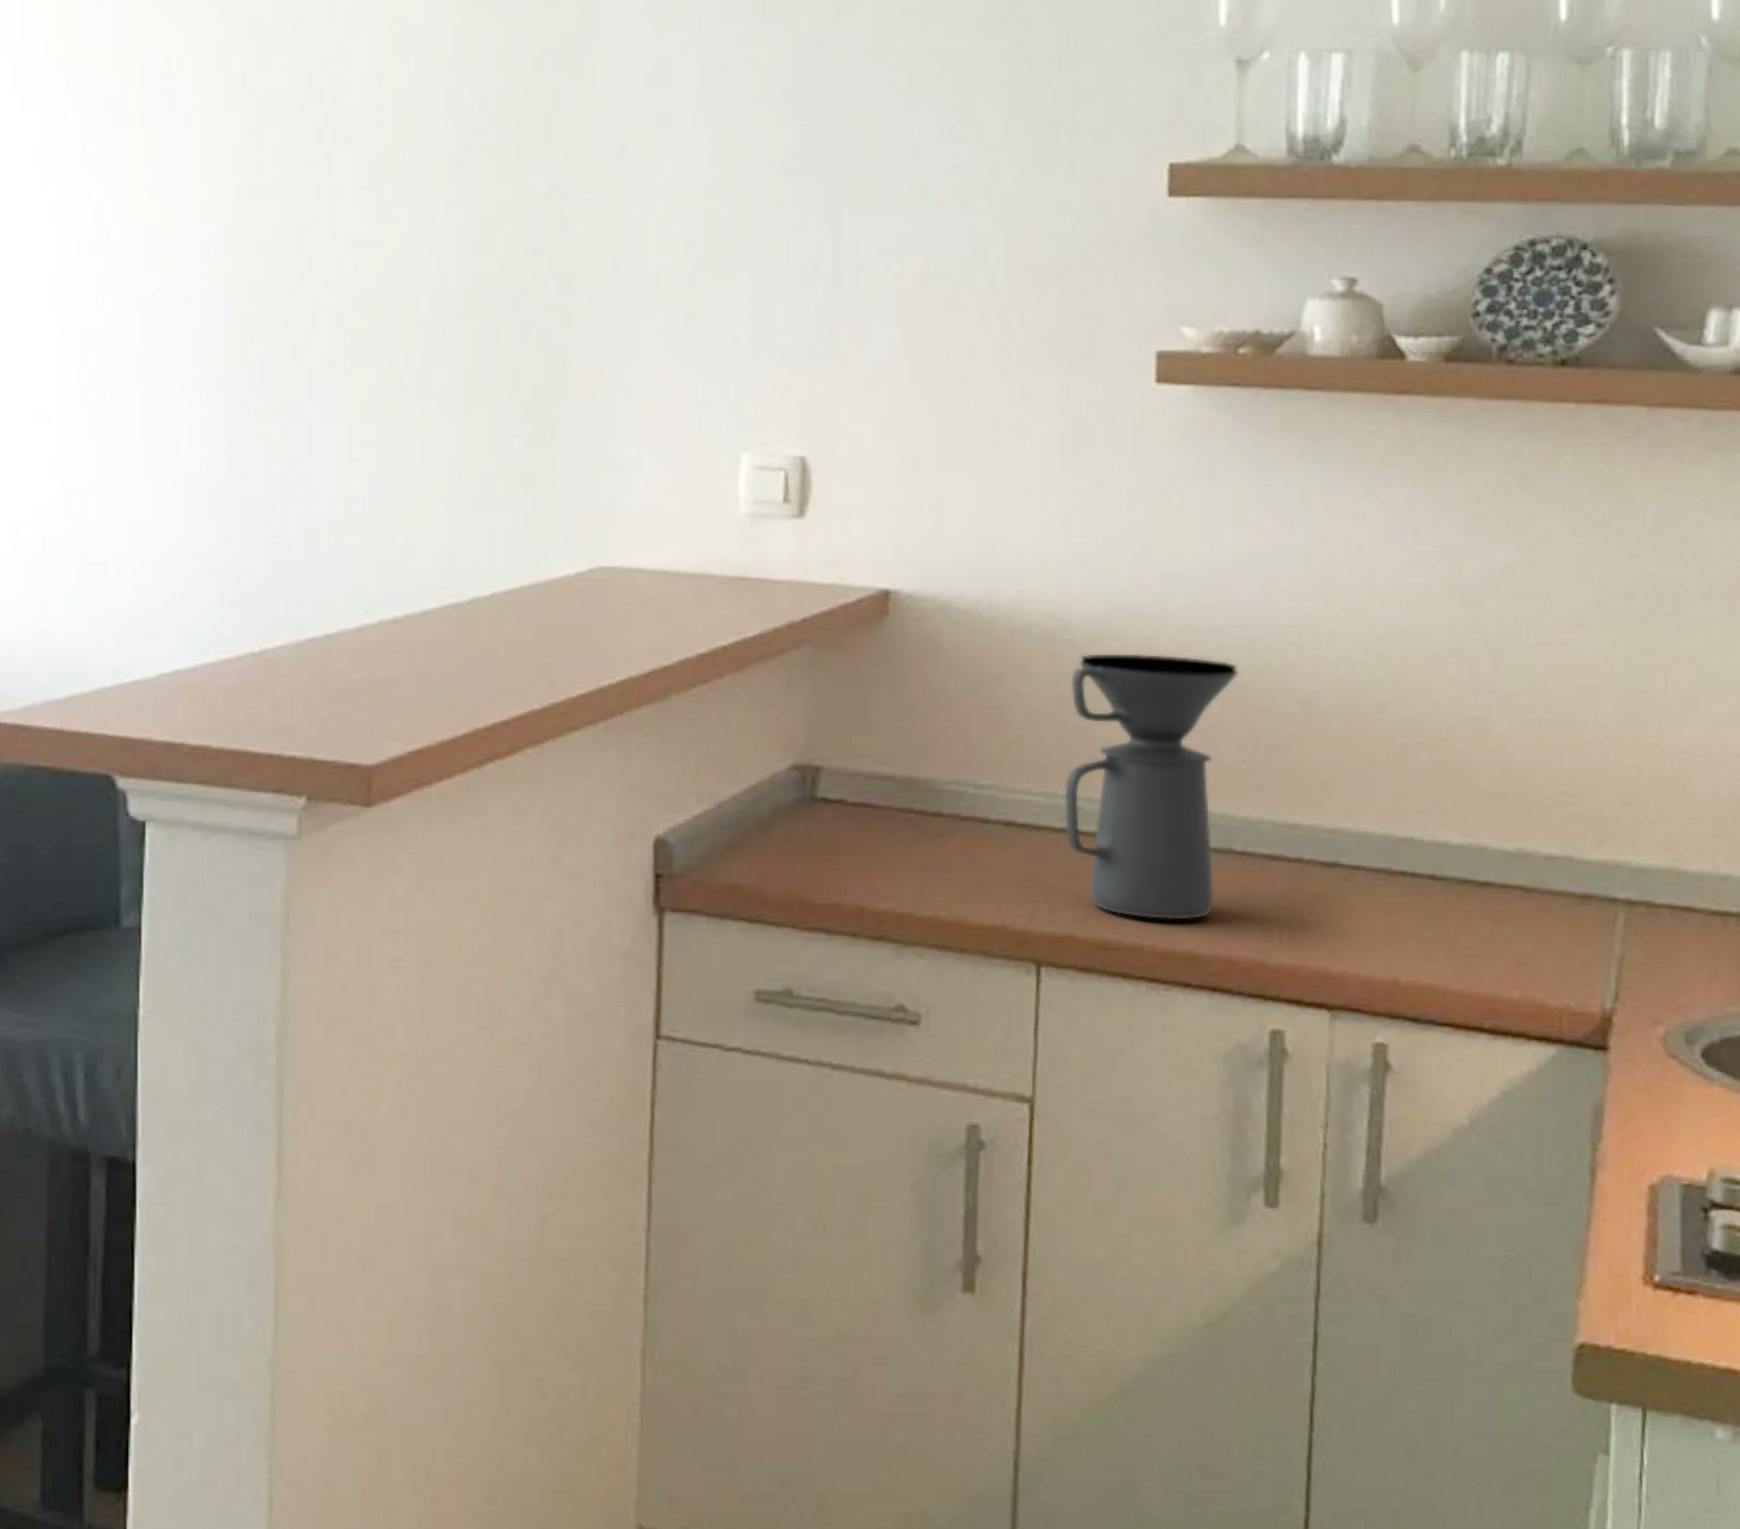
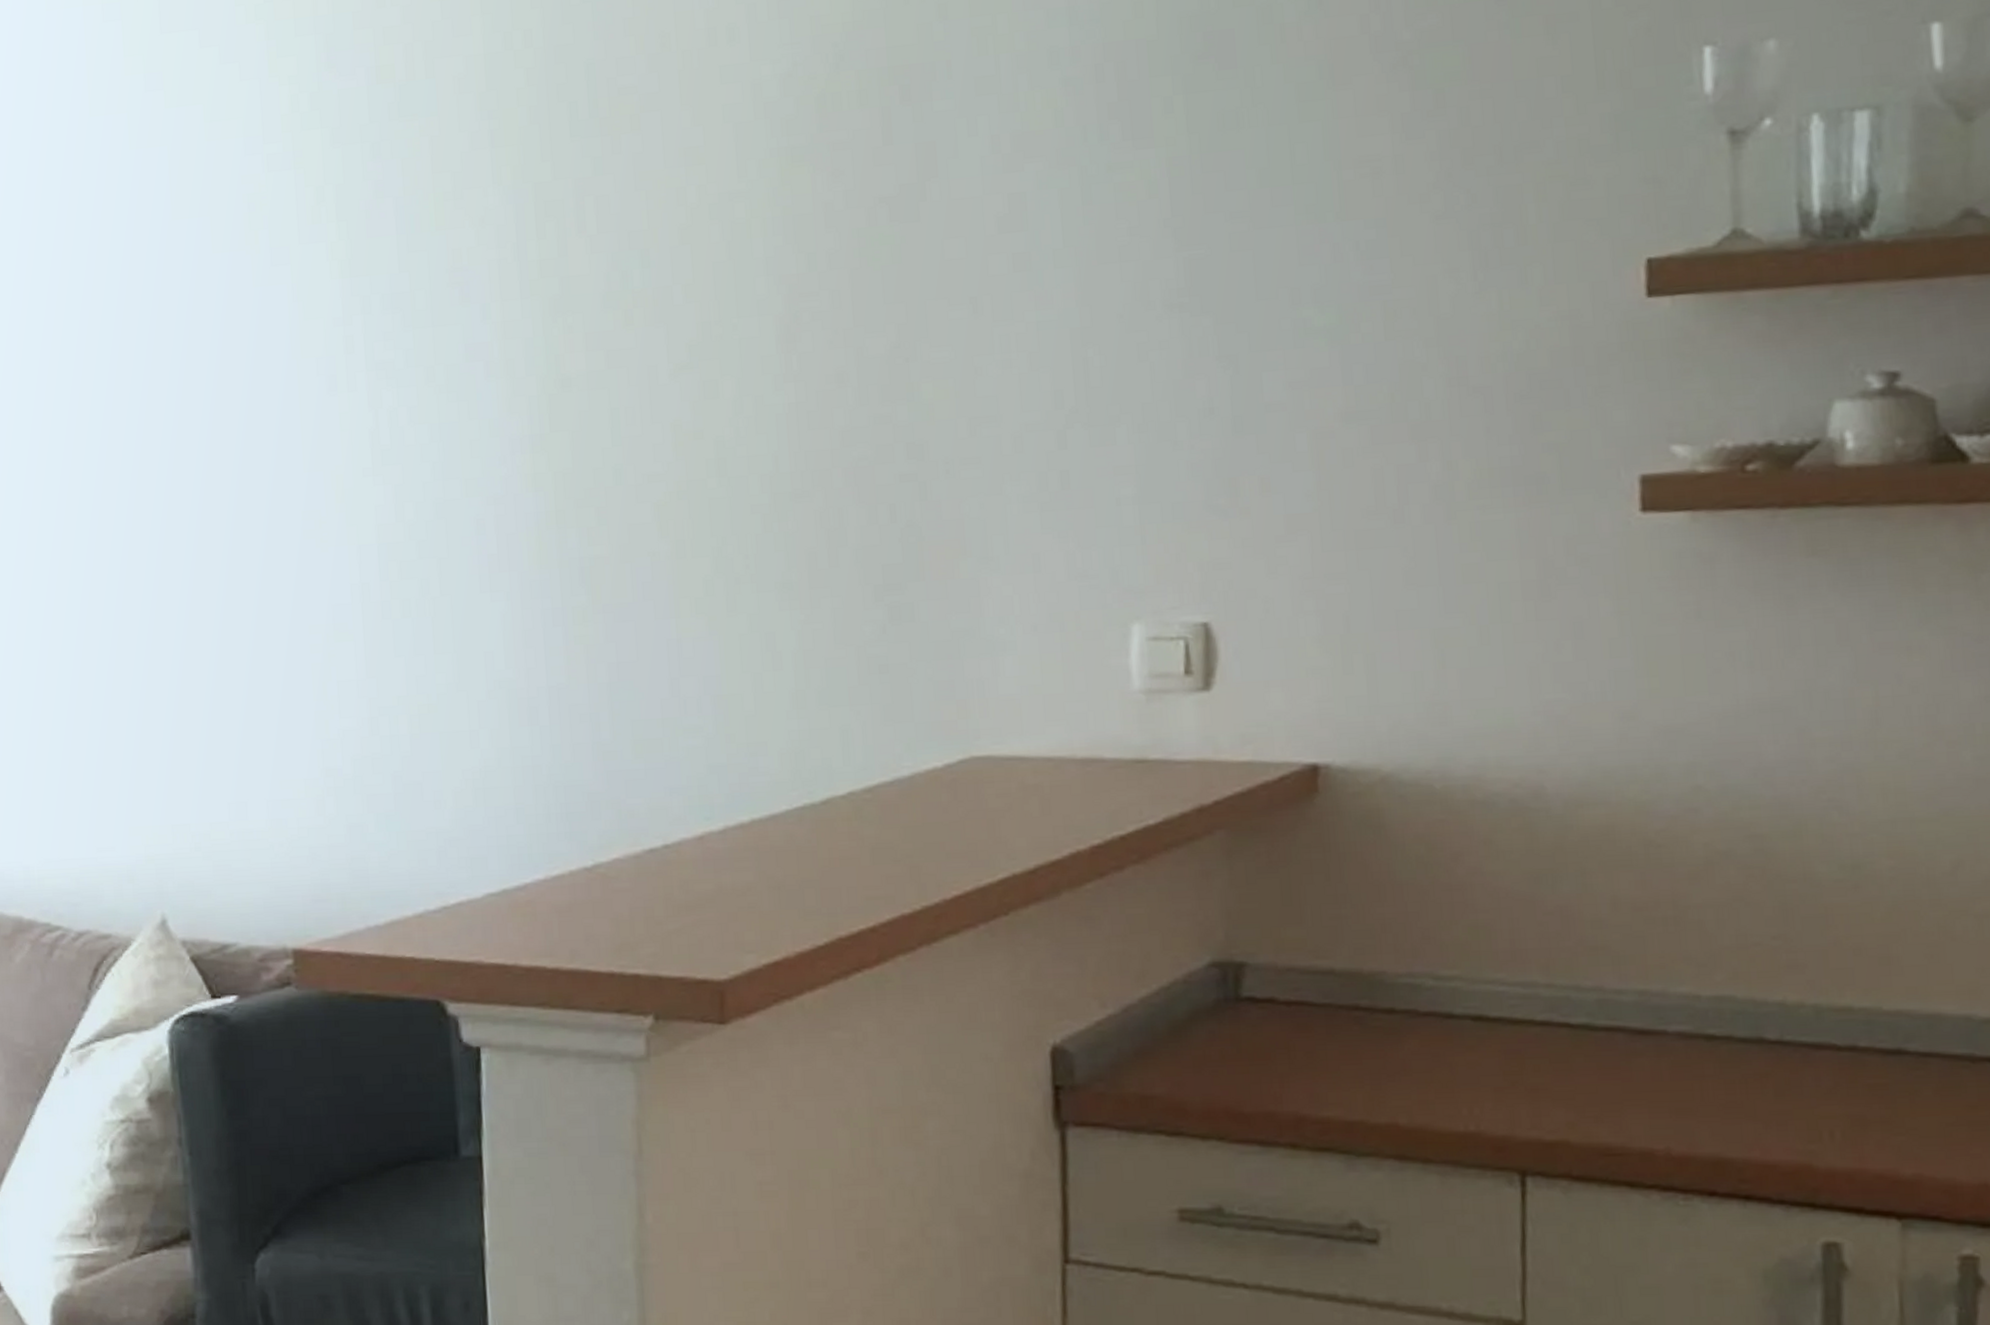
coffee maker: present [1063,652,1240,920] -> none [1545,819,1765,1121]

